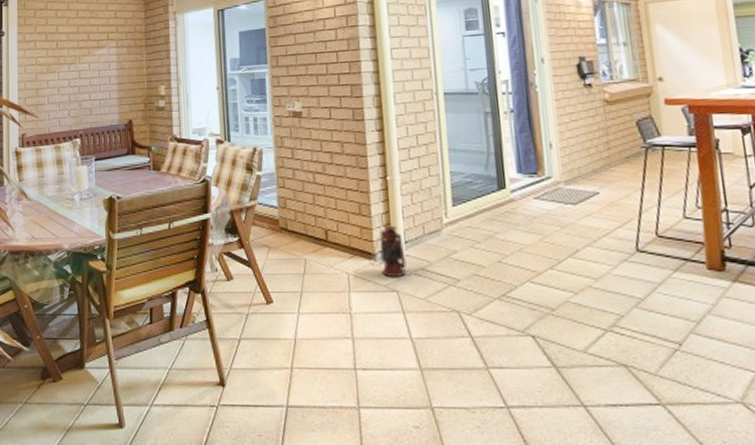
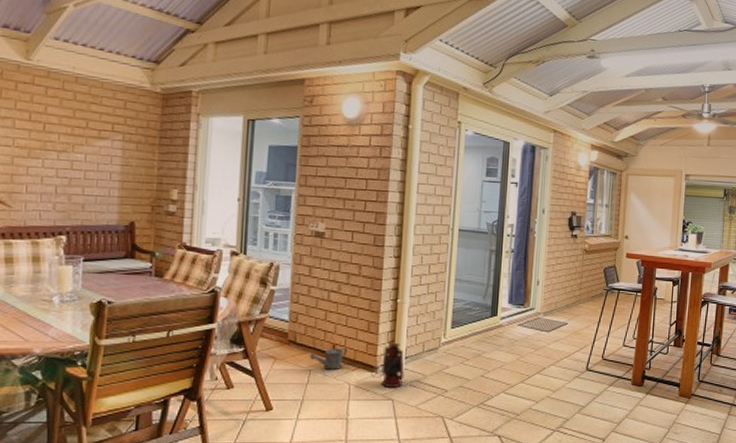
watering can: none [303,232,341,258] -> present [310,347,347,370]

